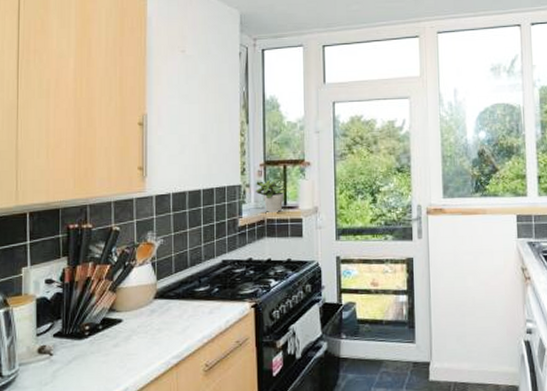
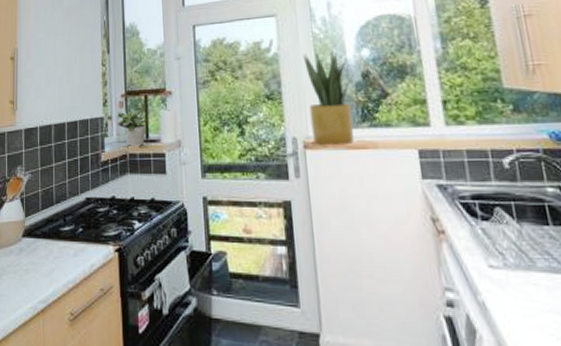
planter: none [430,132,471,212] -> present [302,51,354,146]

